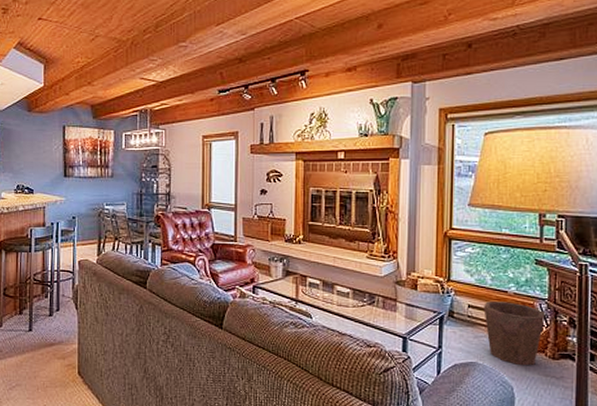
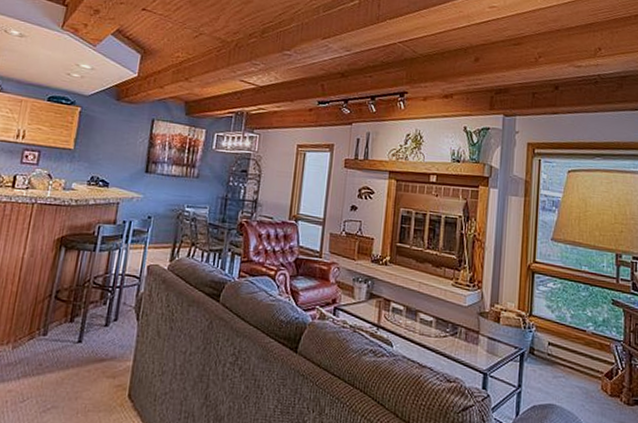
waste bin: present [483,301,546,366] -> none [563,340,621,411]

